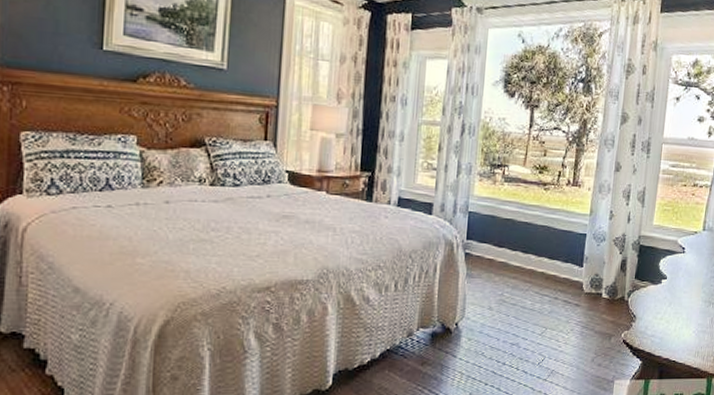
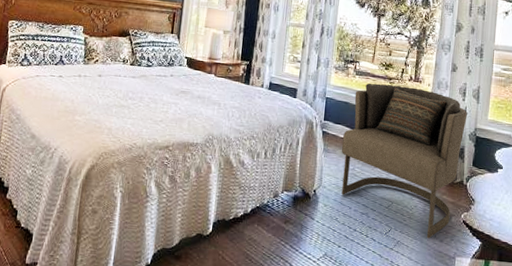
armchair: none [487,190,631,364] -> present [341,83,467,239]

